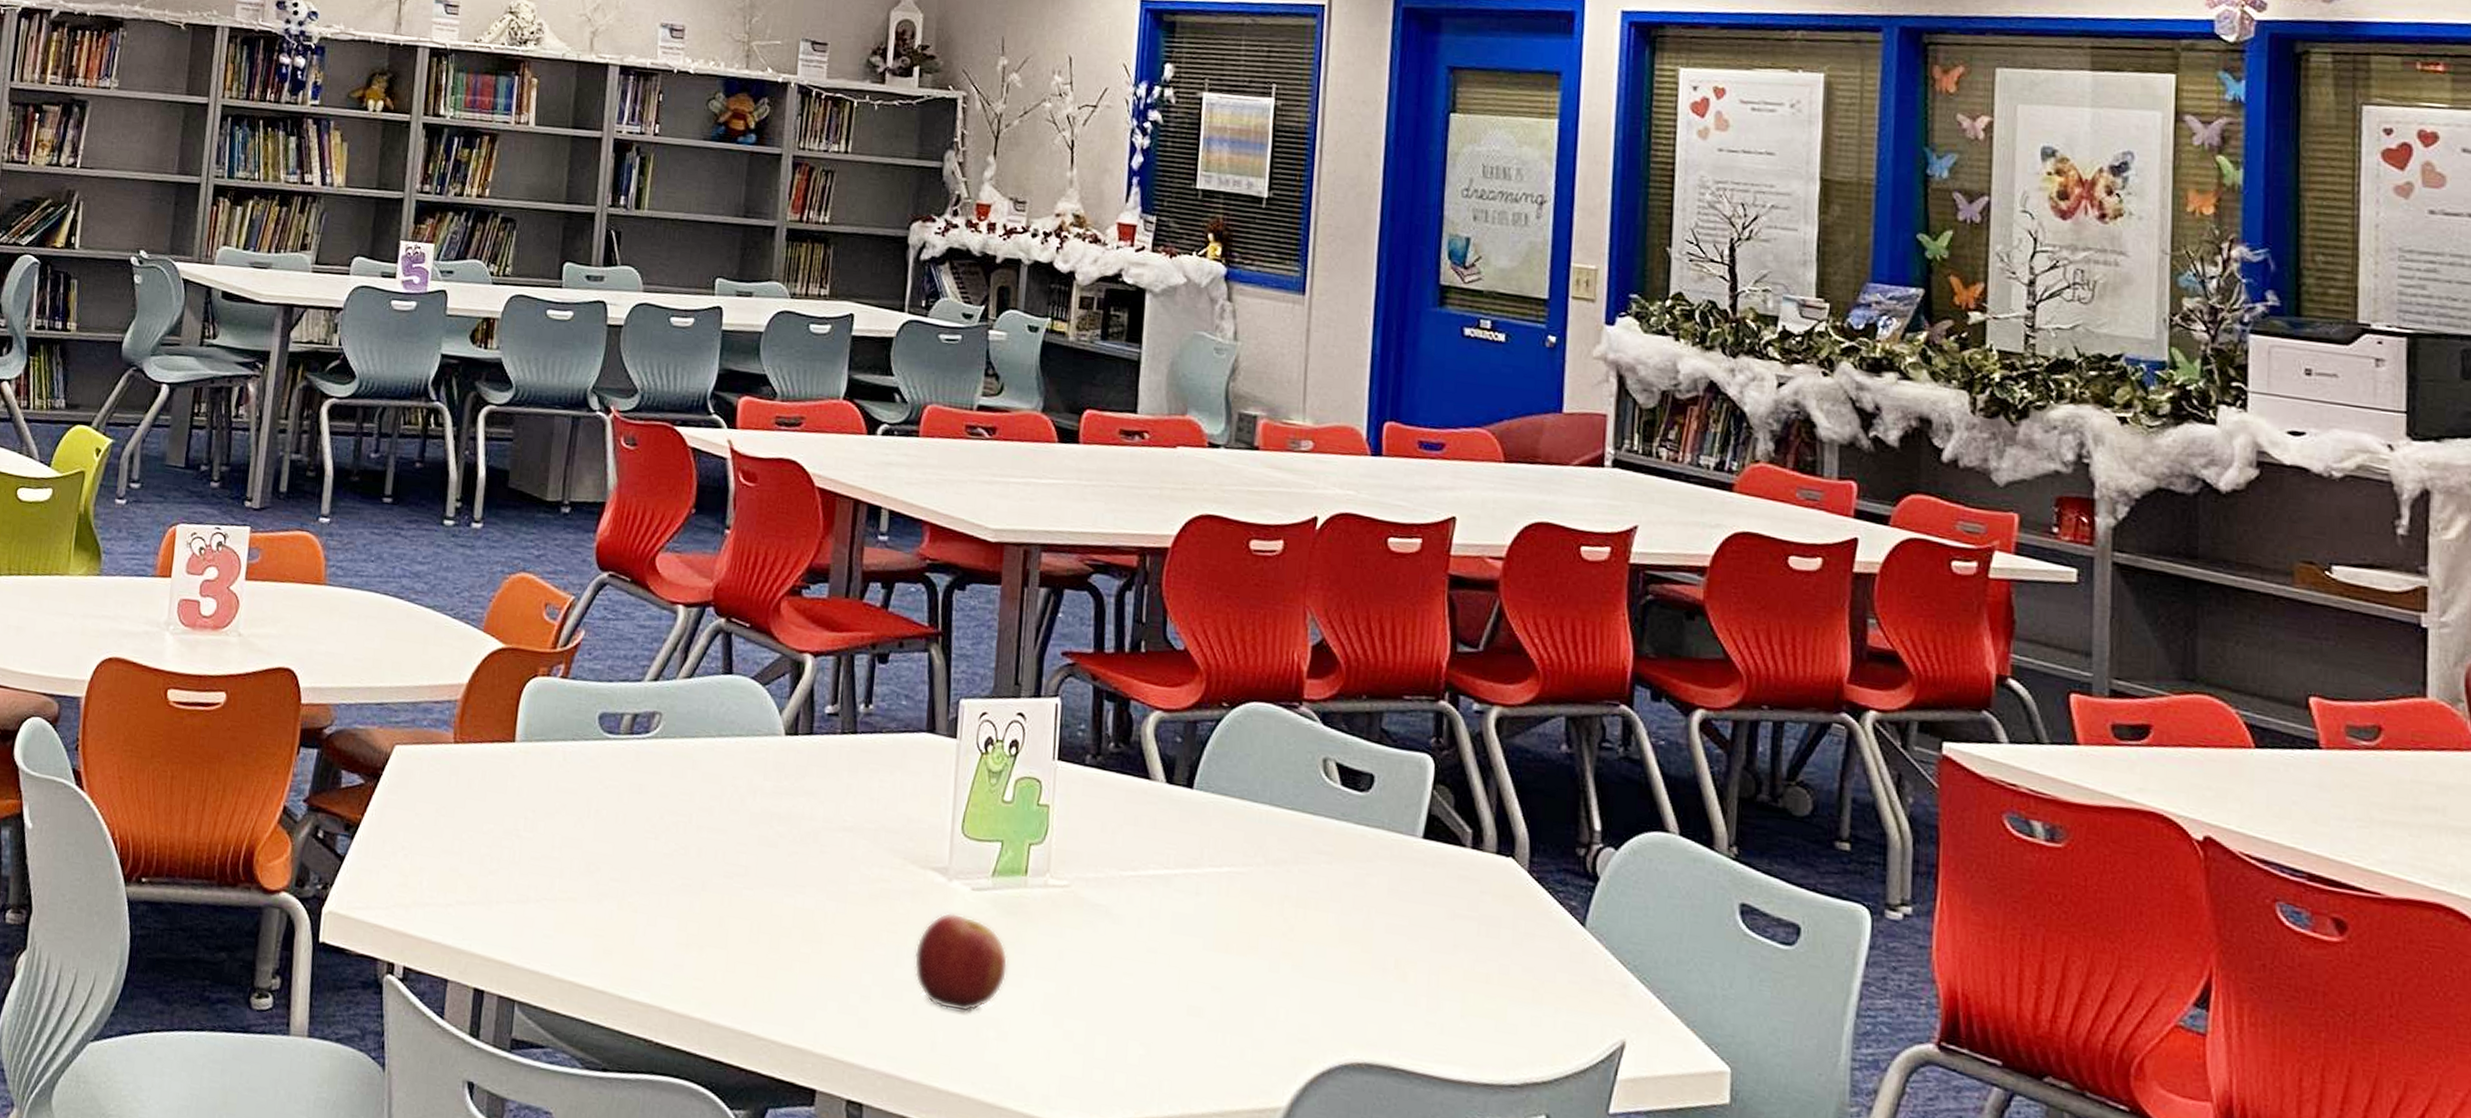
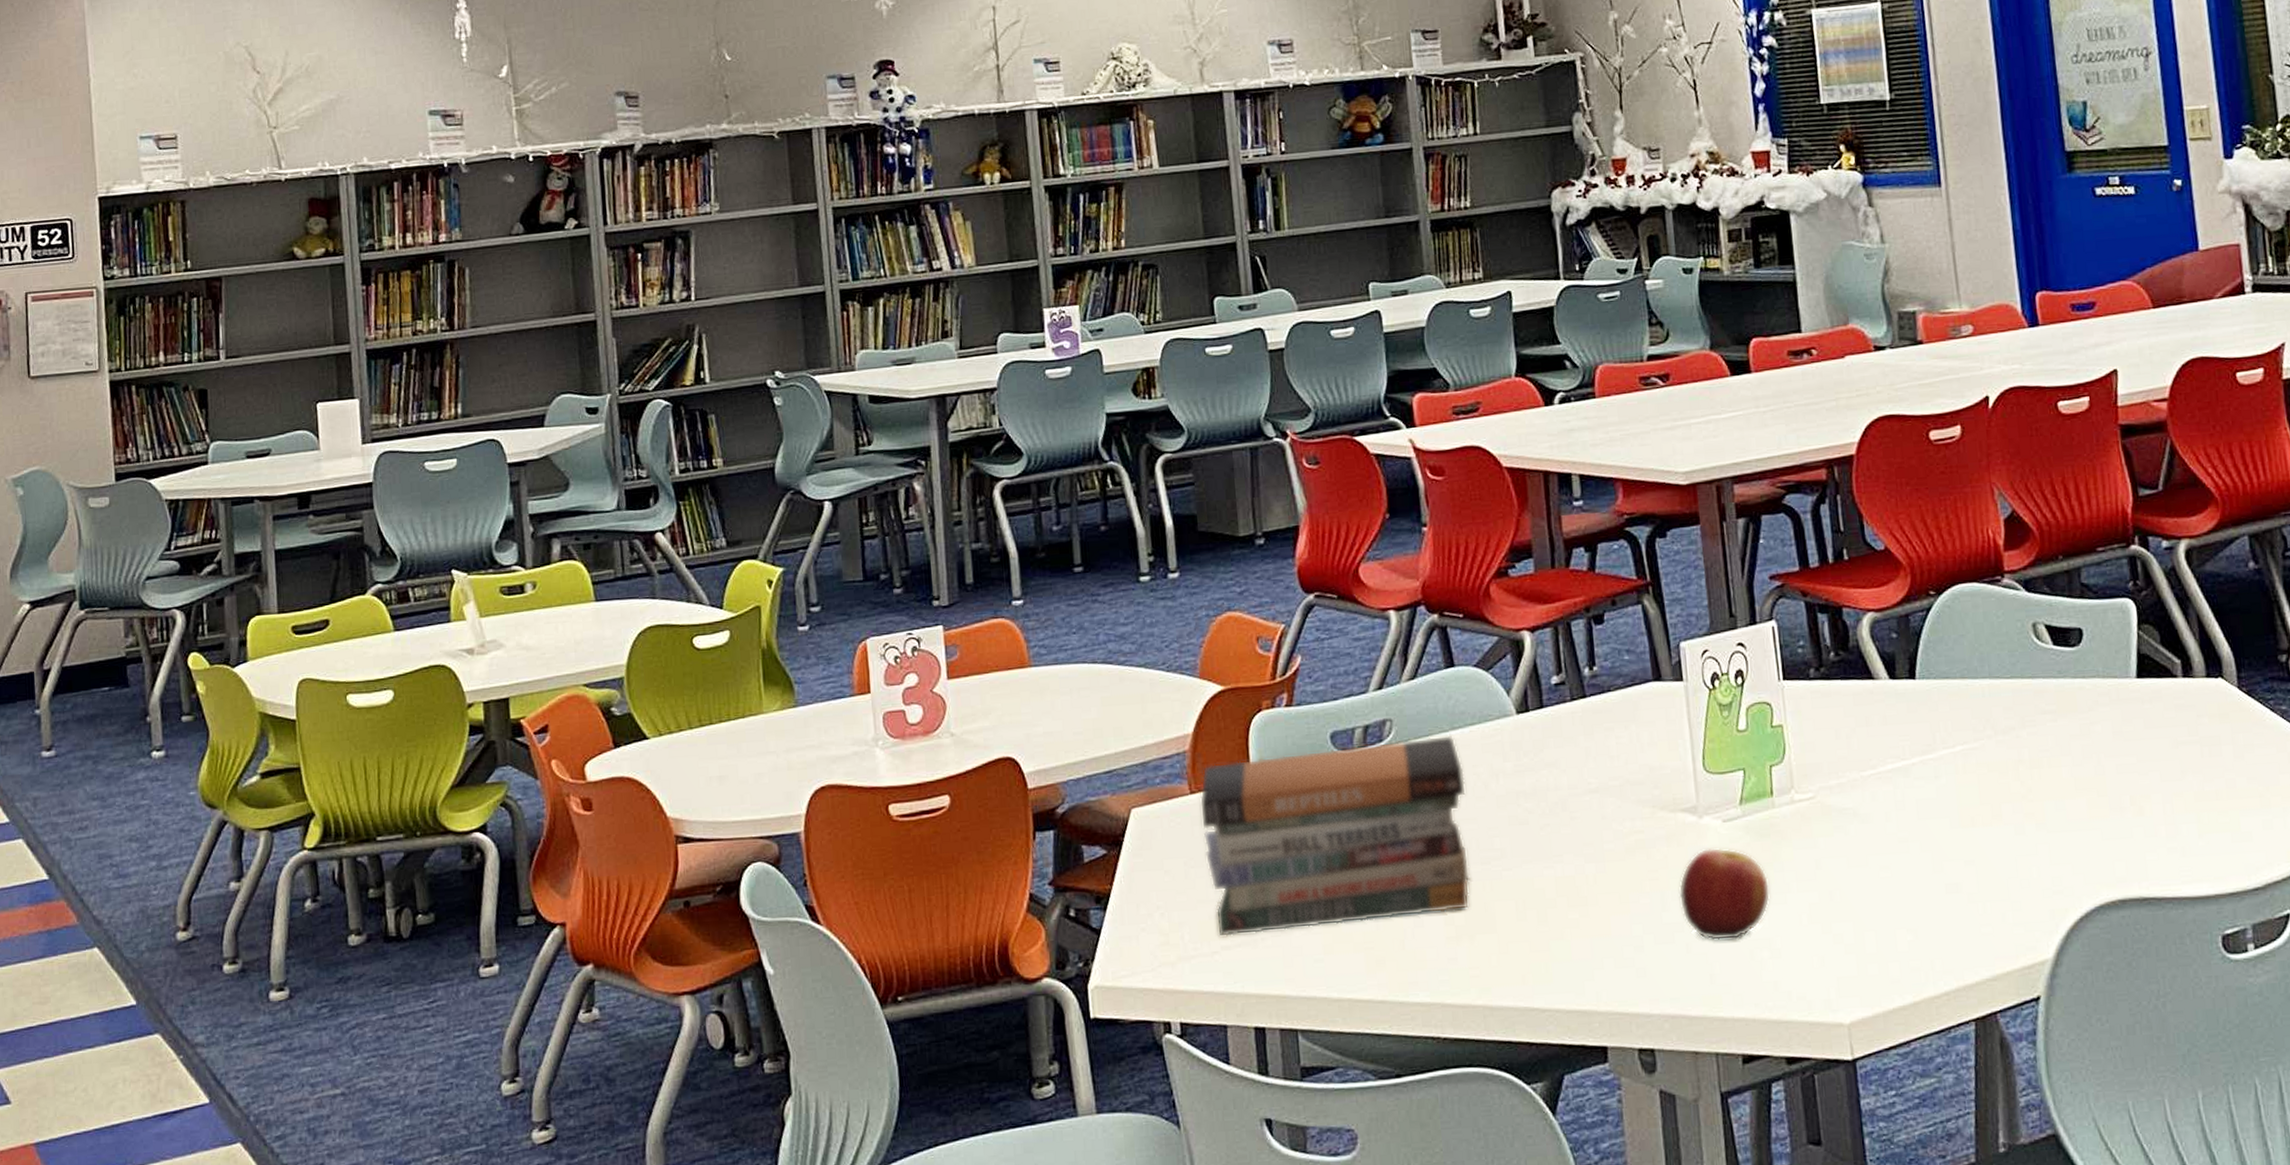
book stack: none [455,718,724,919] -> present [1199,735,1470,936]

